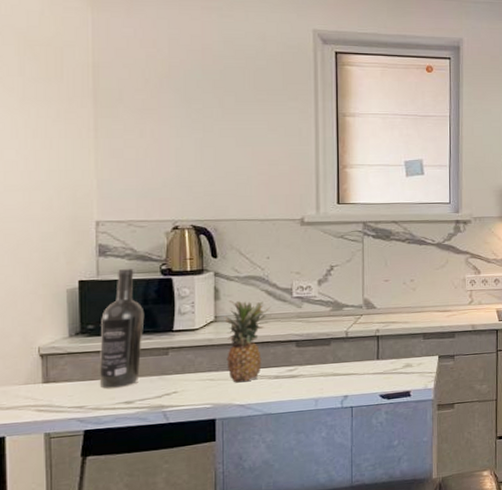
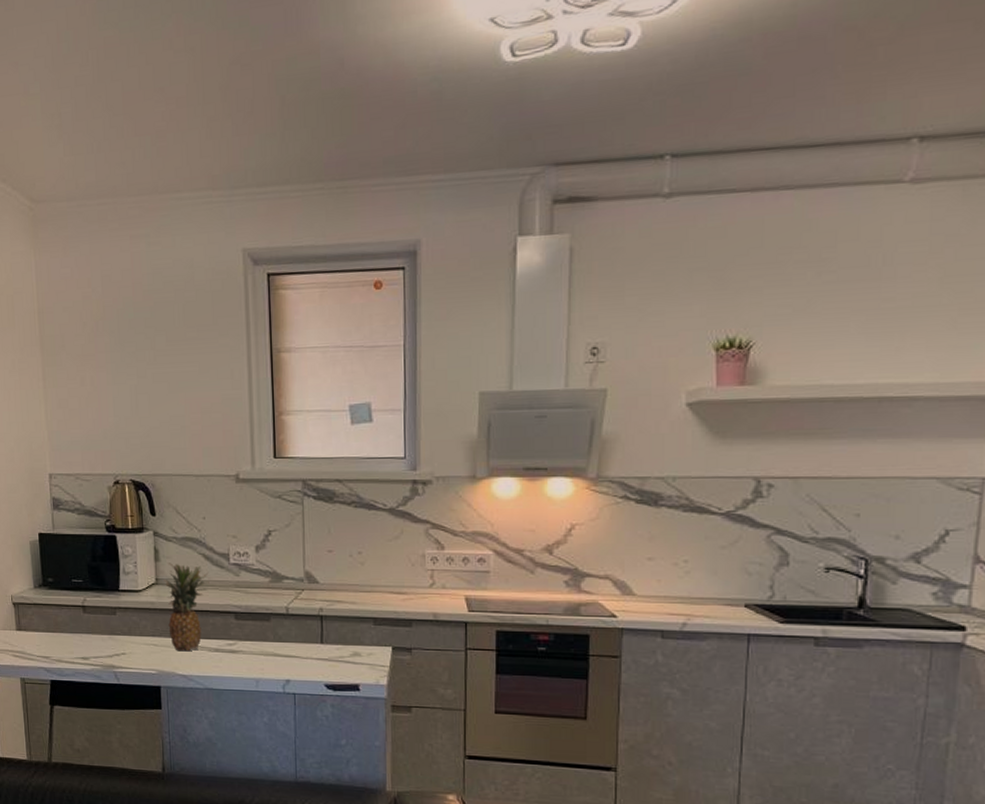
wine bottle: present [99,268,145,390] -> none [58,522,94,643]

